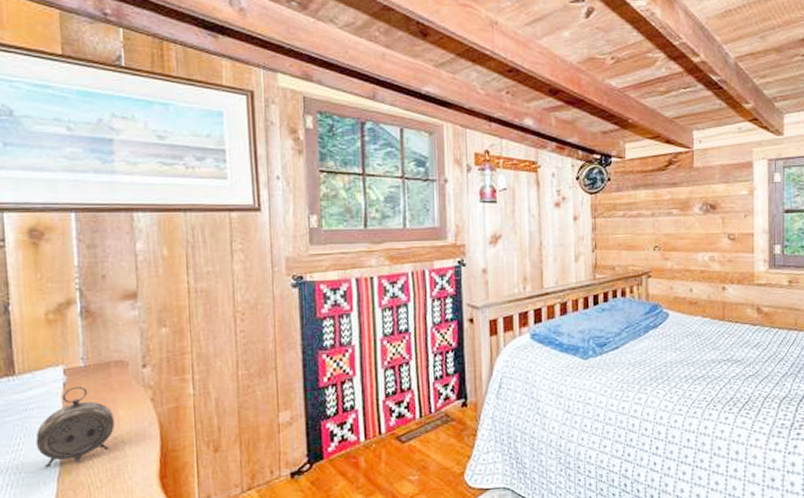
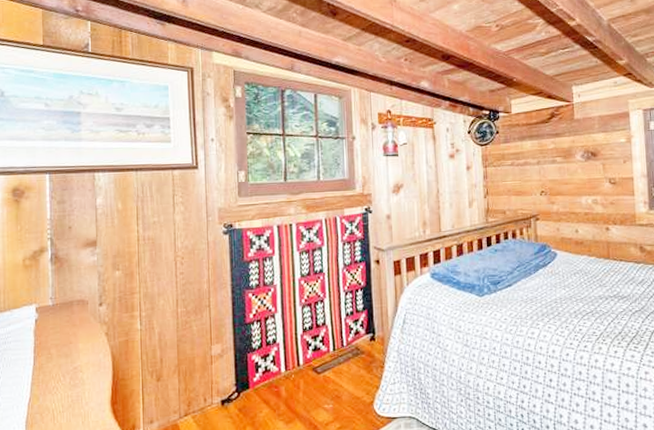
alarm clock: present [35,386,114,467] -> none [12,322,75,393]

